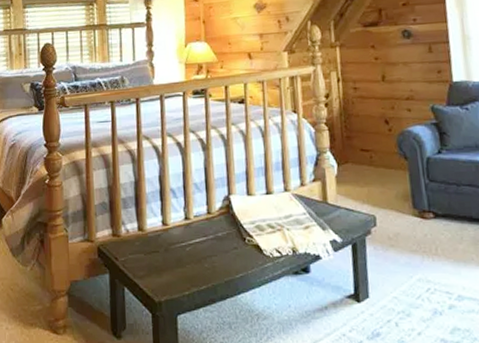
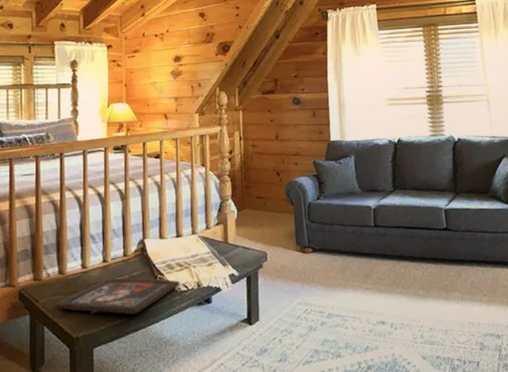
religious icon: none [134,237,273,280] -> present [54,277,180,315]

